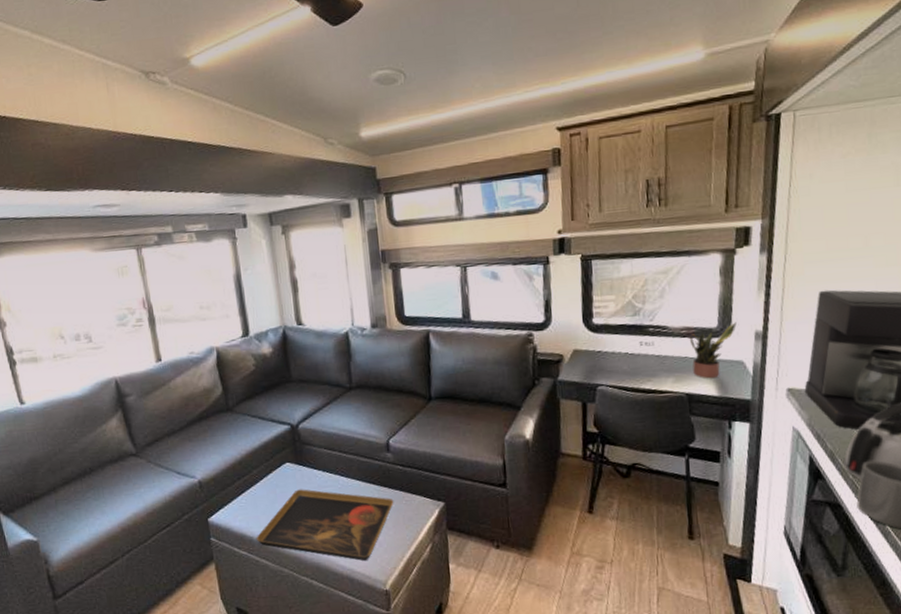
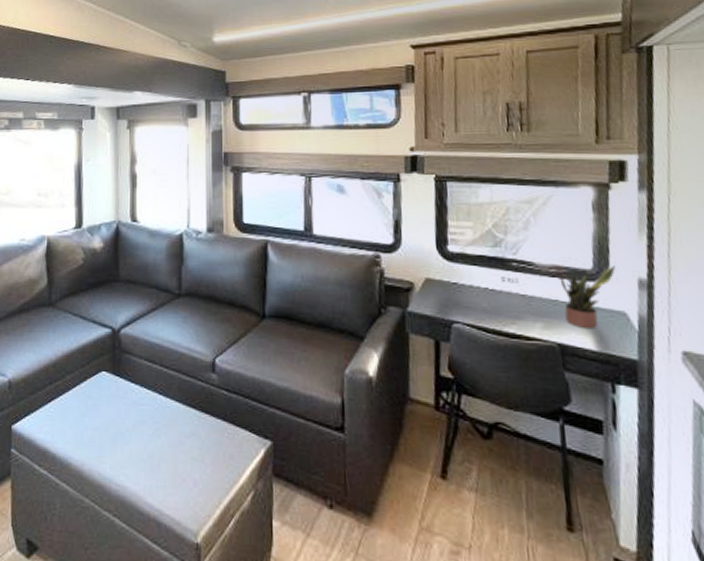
decorative tray: present [256,489,394,562] -> none [59,404,215,503]

